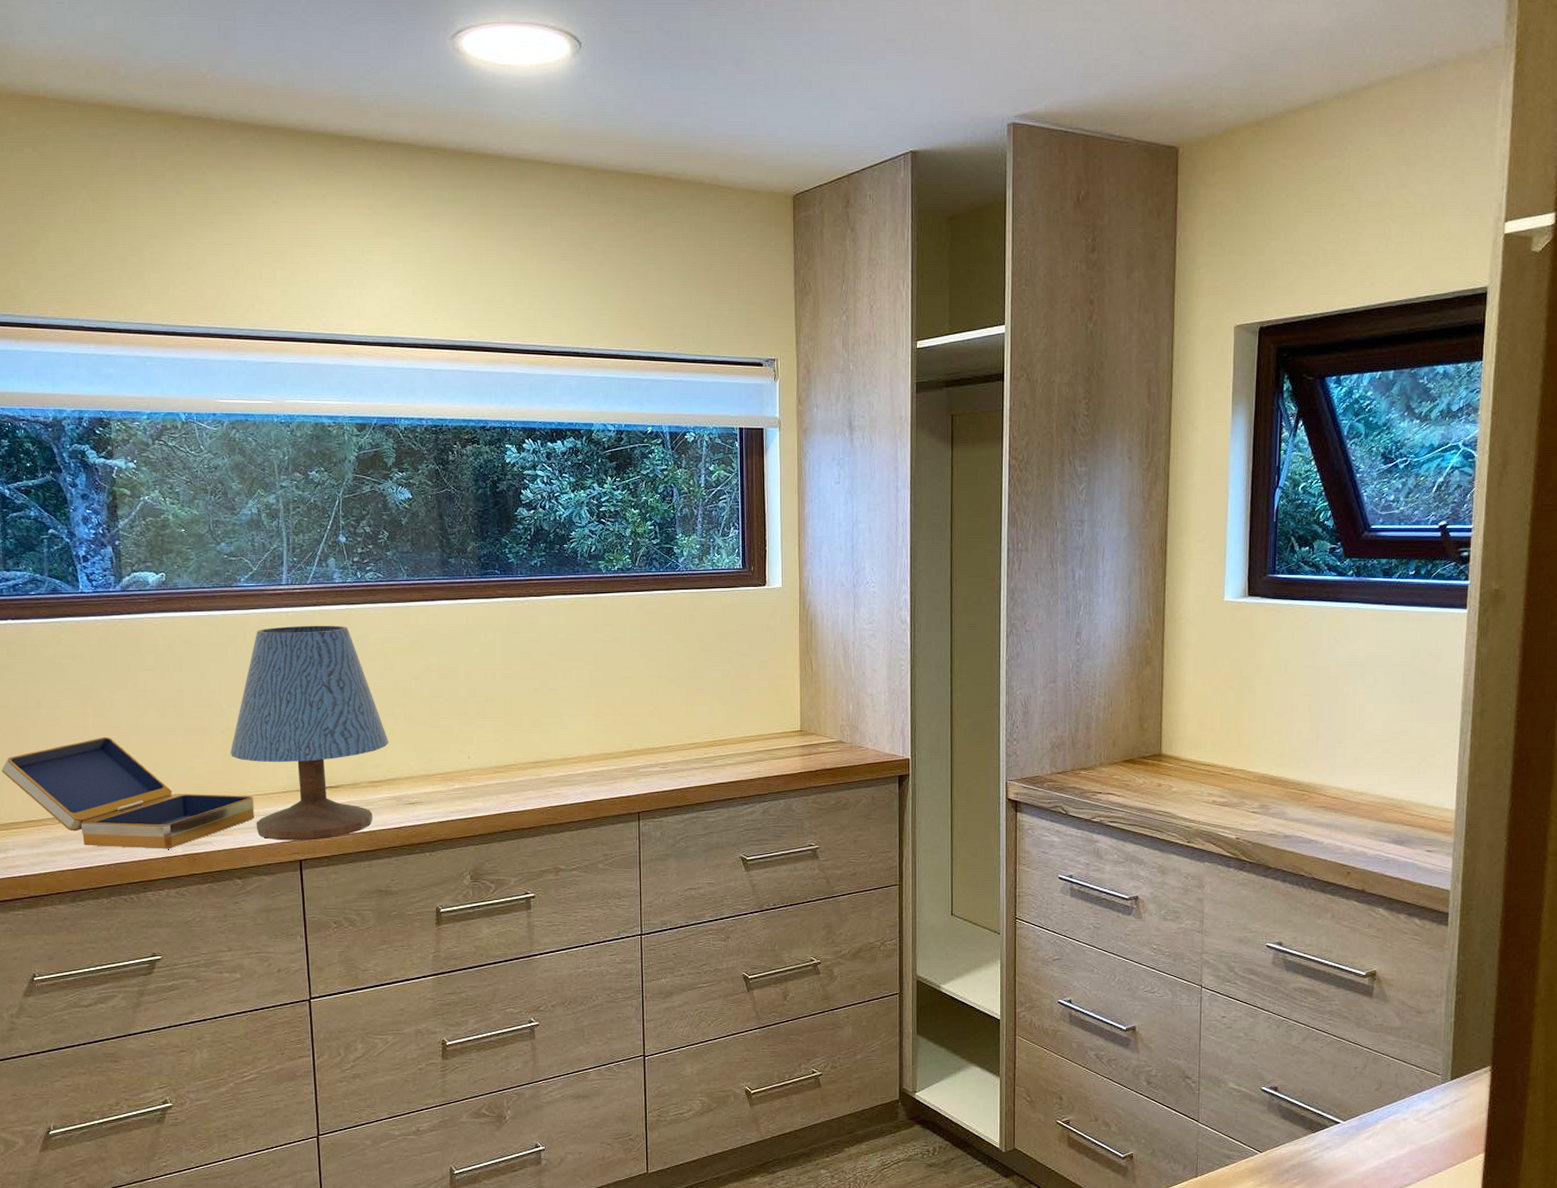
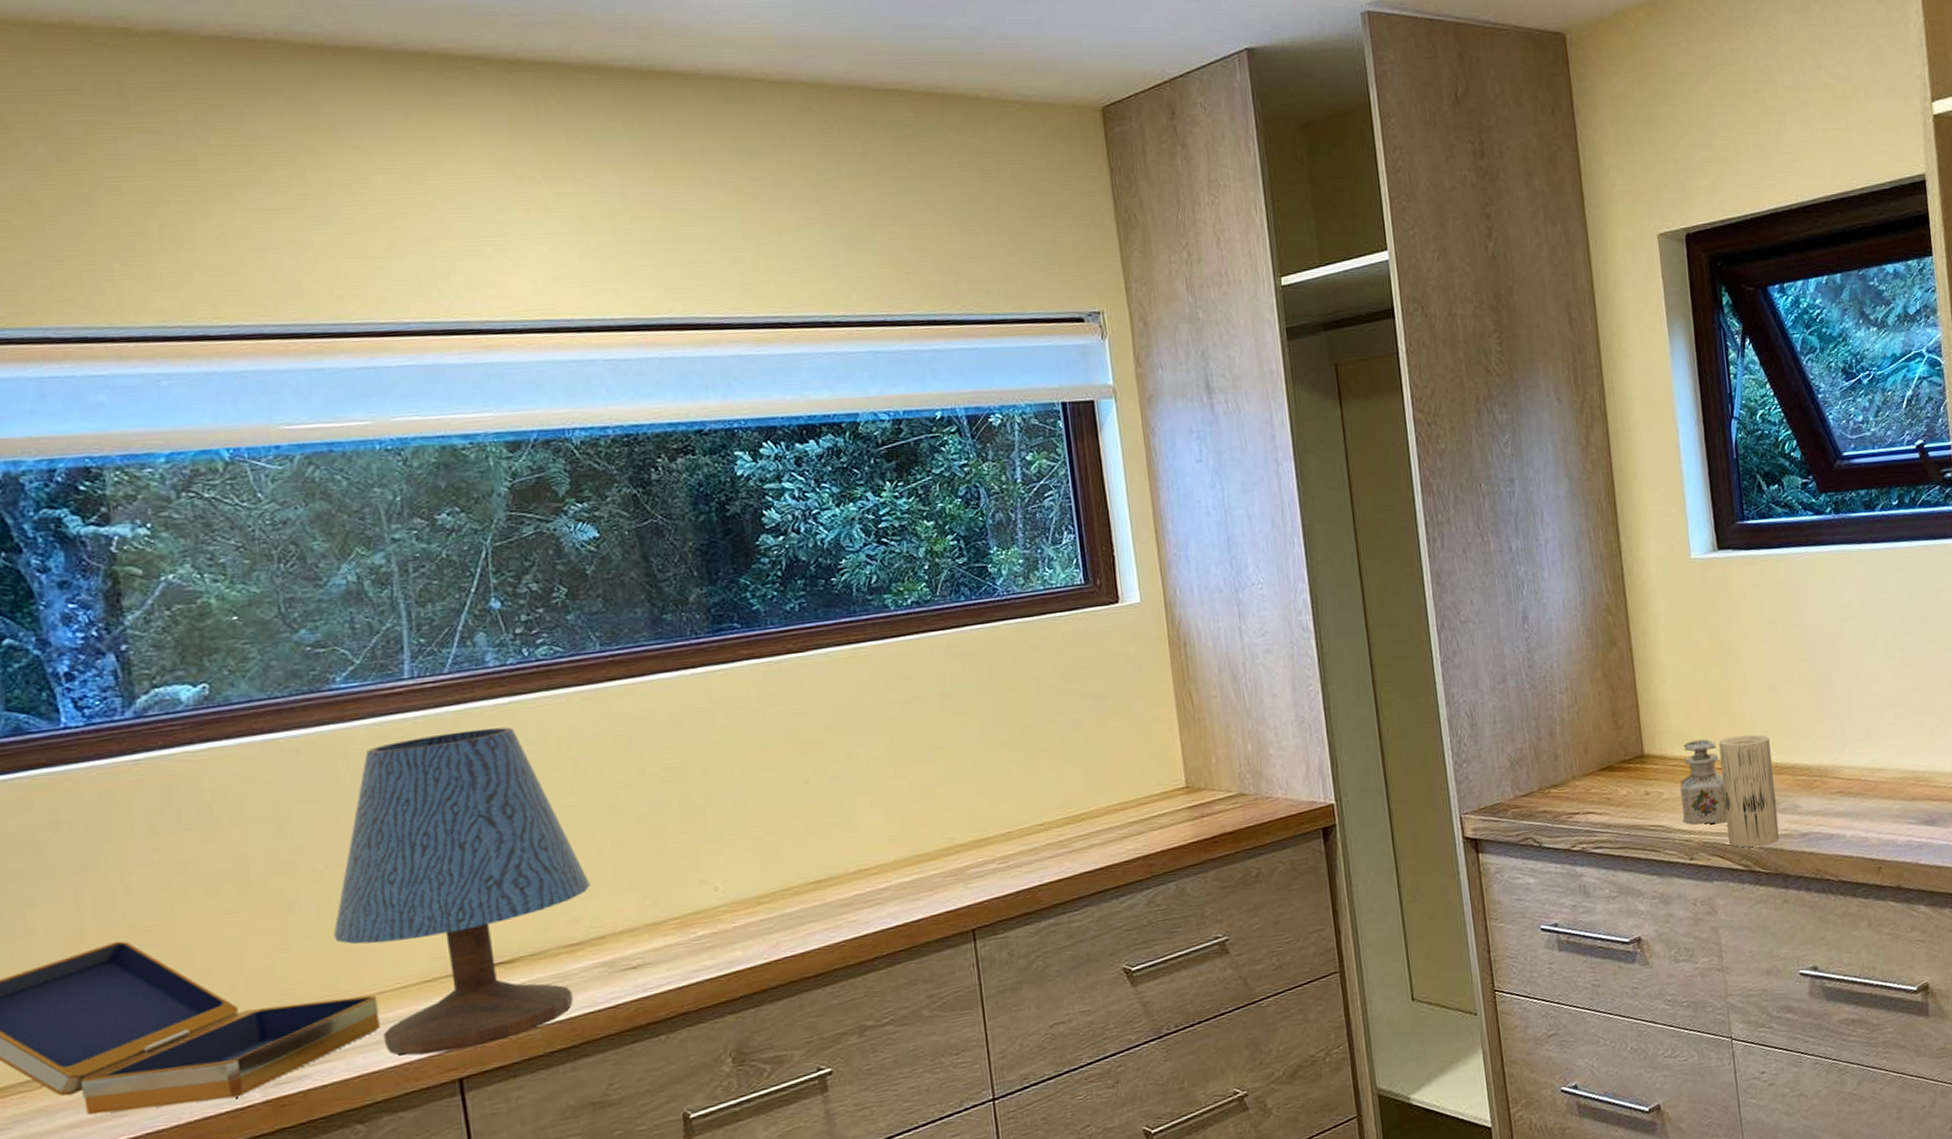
perfume bottle: none [1187,748,1226,817] -> present [1679,738,1728,826]
candle: none [1221,750,1269,841] -> present [1718,734,1780,848]

